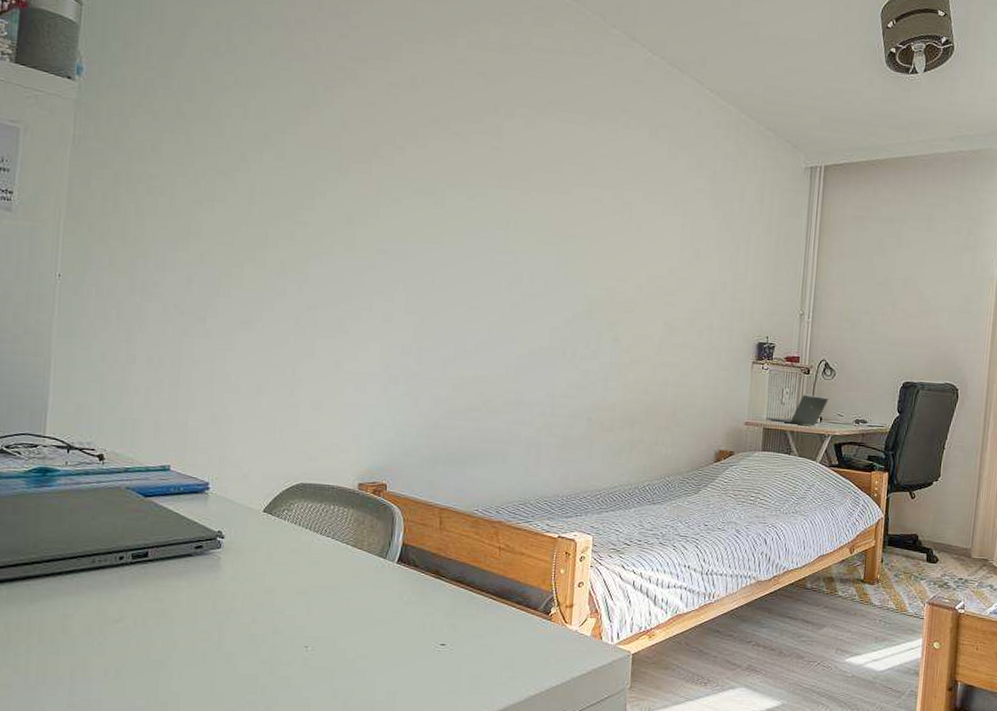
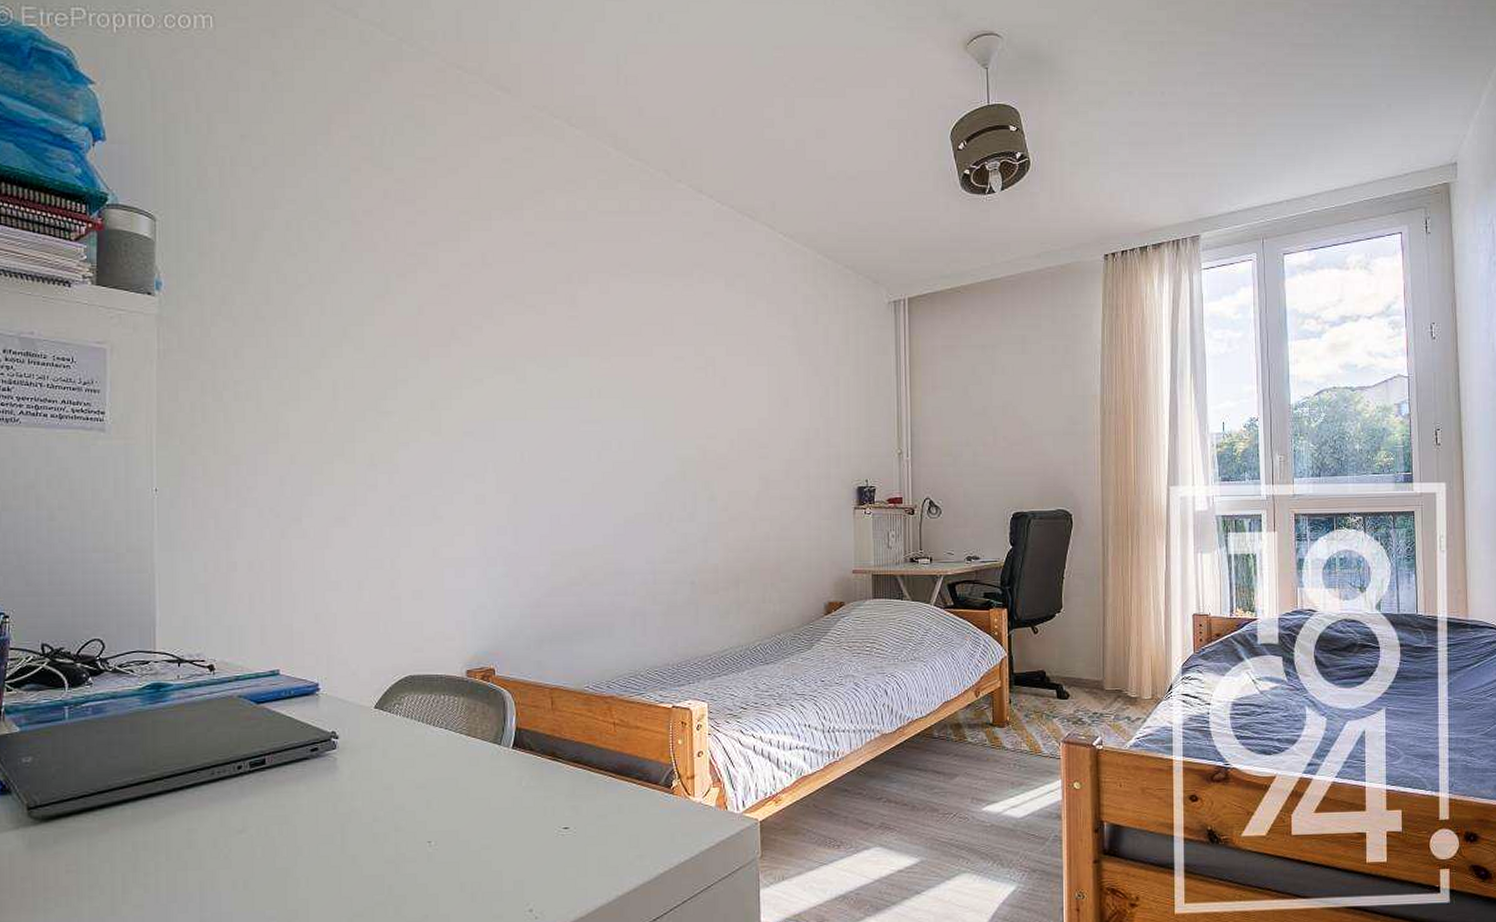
laptop: present [765,394,829,427] -> none [873,535,937,569]

